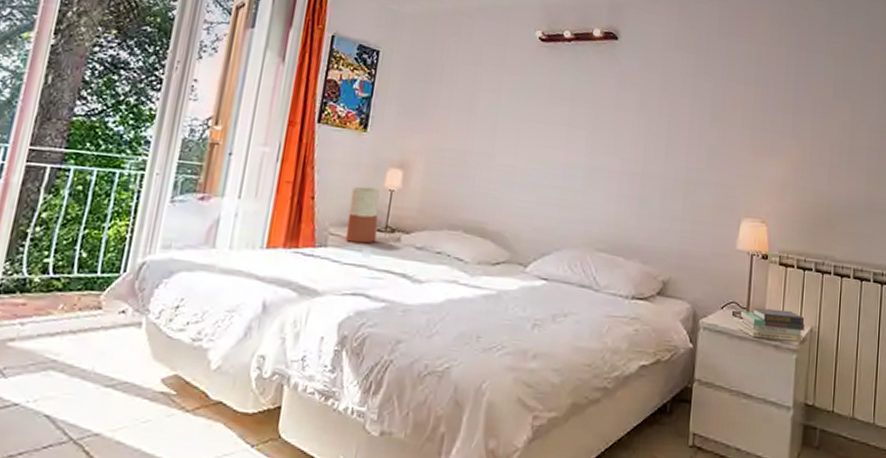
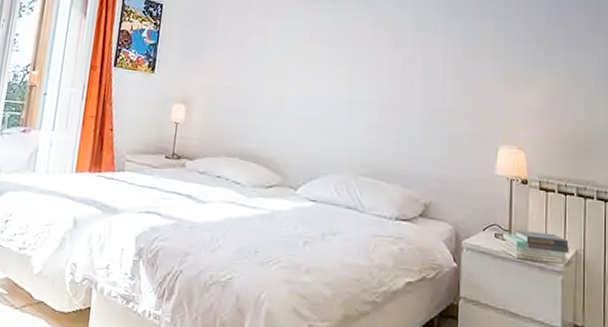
vase: present [345,186,380,244] -> none [139,119,167,169]

